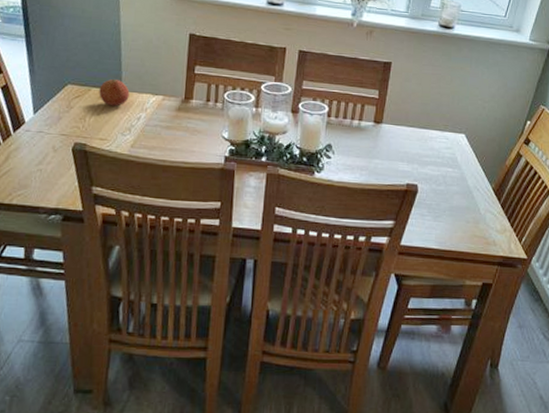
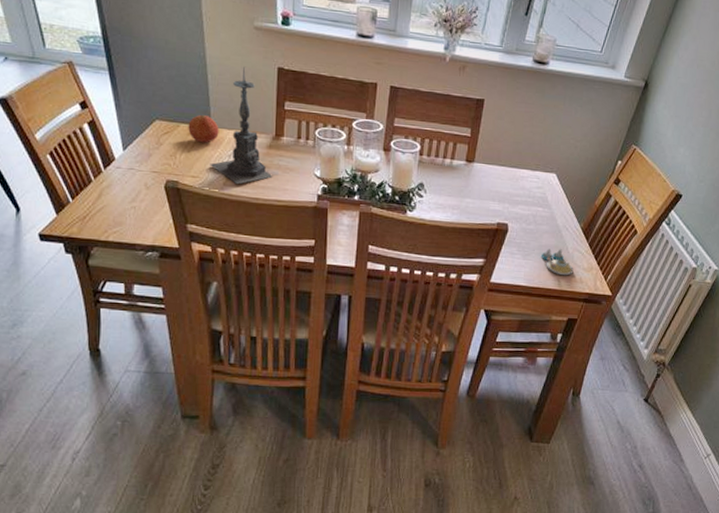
candle holder: none [118,33,181,147] -> present [210,66,273,185]
salt and pepper shaker set: none [453,209,487,238] -> present [541,248,574,276]

